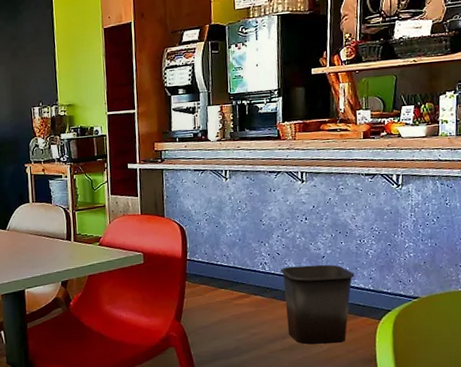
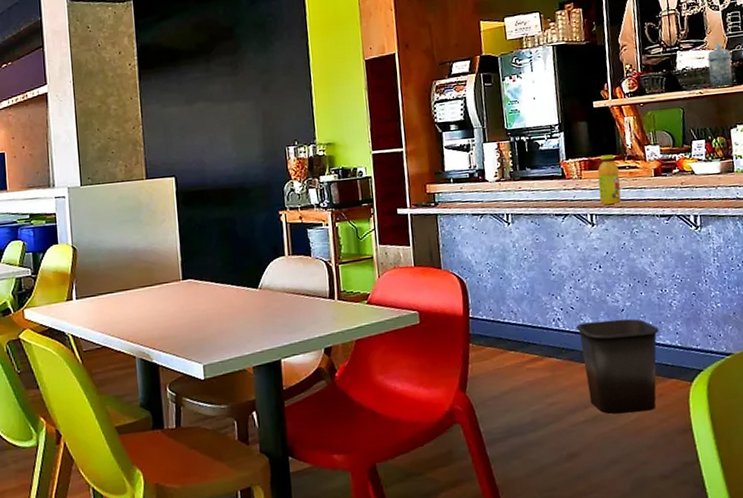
fruit juice: none [310,118,331,164] -> present [597,154,622,206]
canister: none [424,12,448,56] -> present [707,42,733,88]

